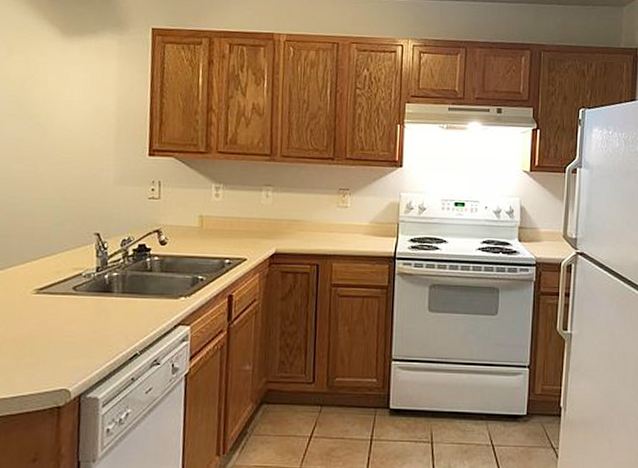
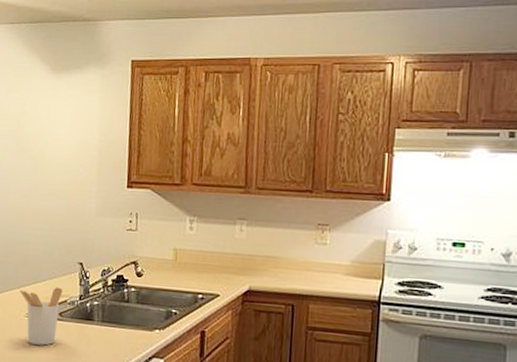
utensil holder: none [25,260,77,323] -> present [19,287,63,346]

